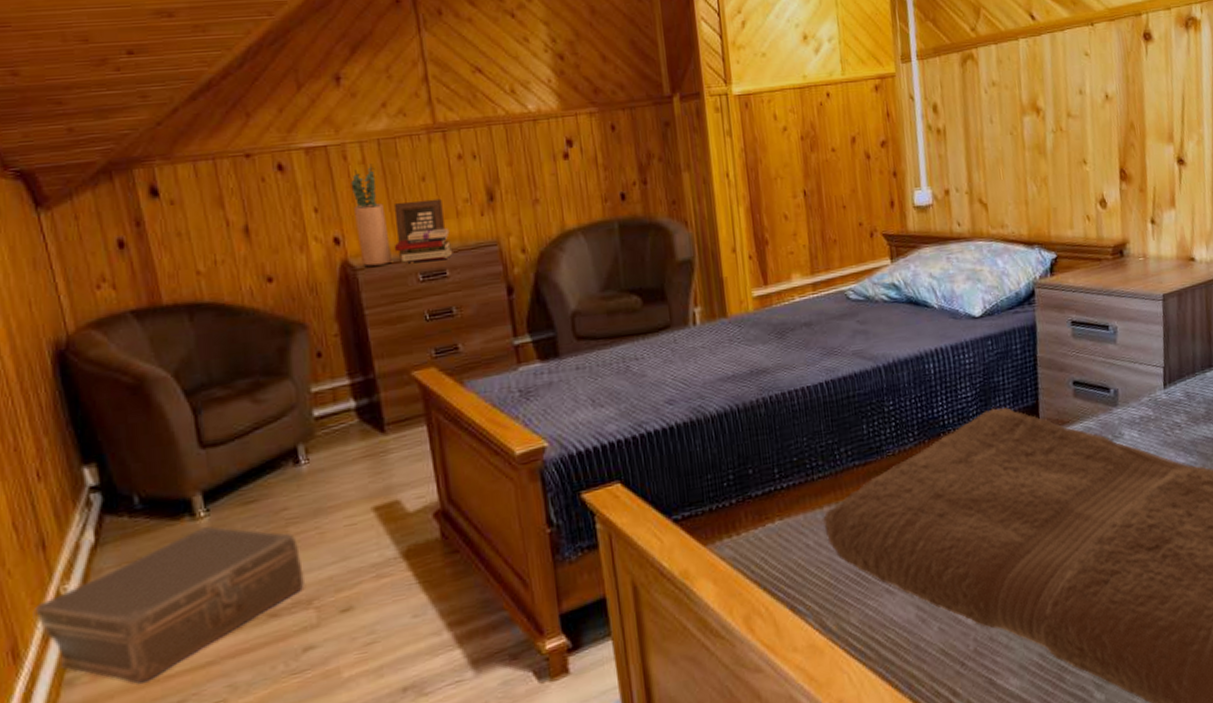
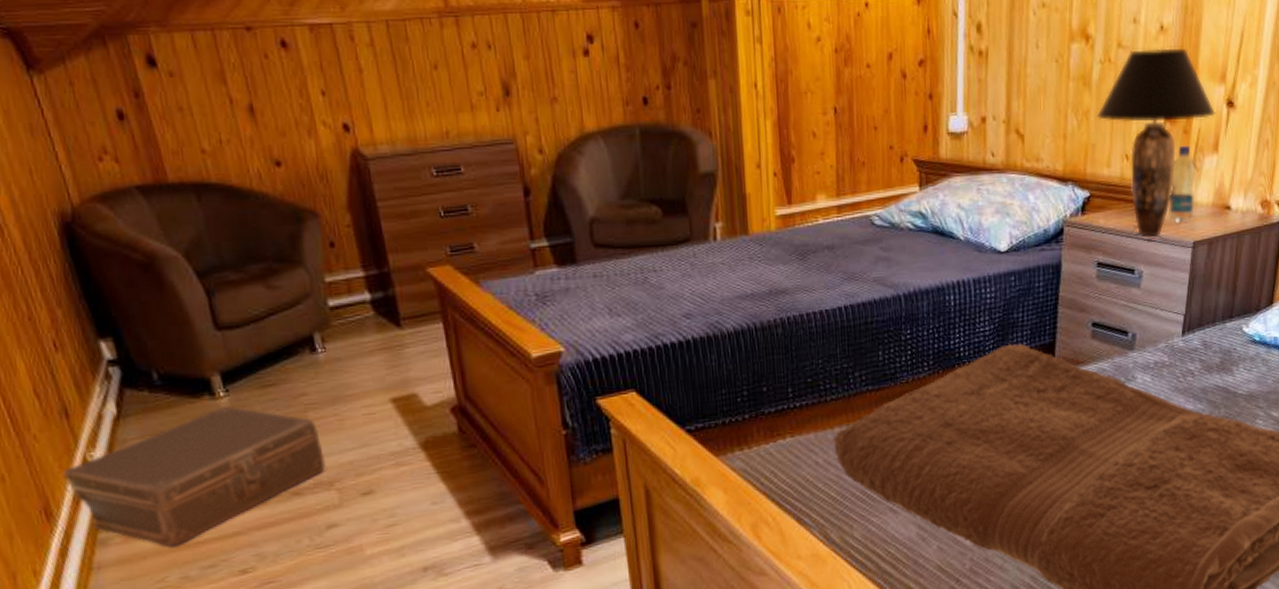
vase: present [350,164,392,268] -> none [359,47,404,158]
picture frame: present [393,198,444,257] -> none [404,89,458,149]
books: present [394,227,453,263] -> none [406,121,468,156]
table lamp: none [1054,114,1168,294] -> present [1097,48,1216,238]
bottle: none [1134,203,1160,278] -> present [1168,145,1195,224]

